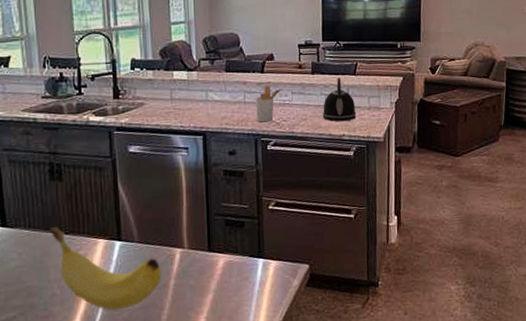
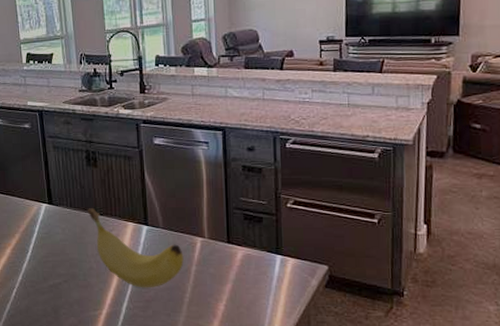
utensil holder: present [255,85,282,123] -> none [273,83,302,120]
kettle: present [322,77,356,122] -> none [344,75,382,122]

